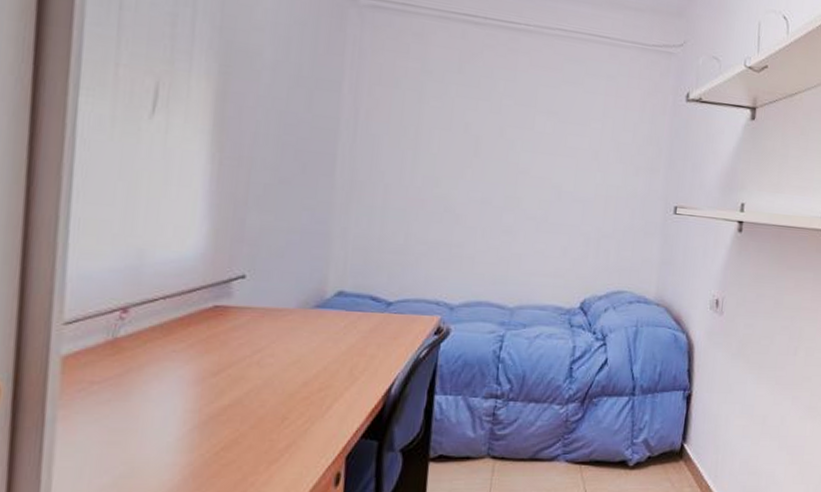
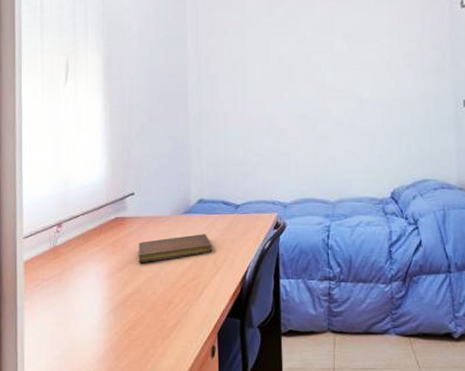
notebook: none [242,334,350,366] -> present [138,234,212,262]

